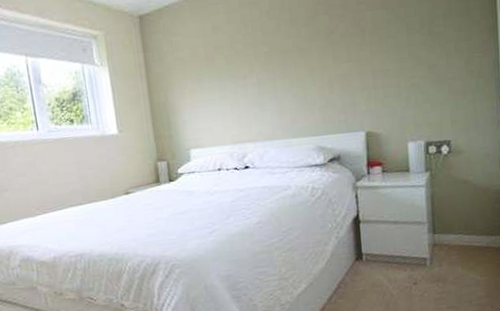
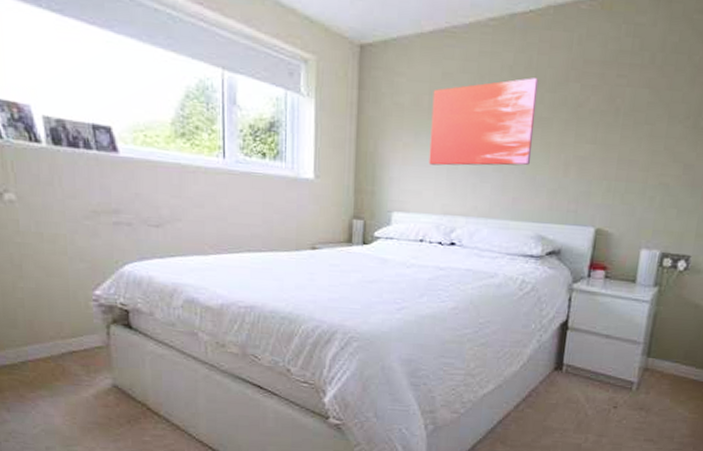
wall art: none [207,17,299,104] -> present [429,78,539,166]

